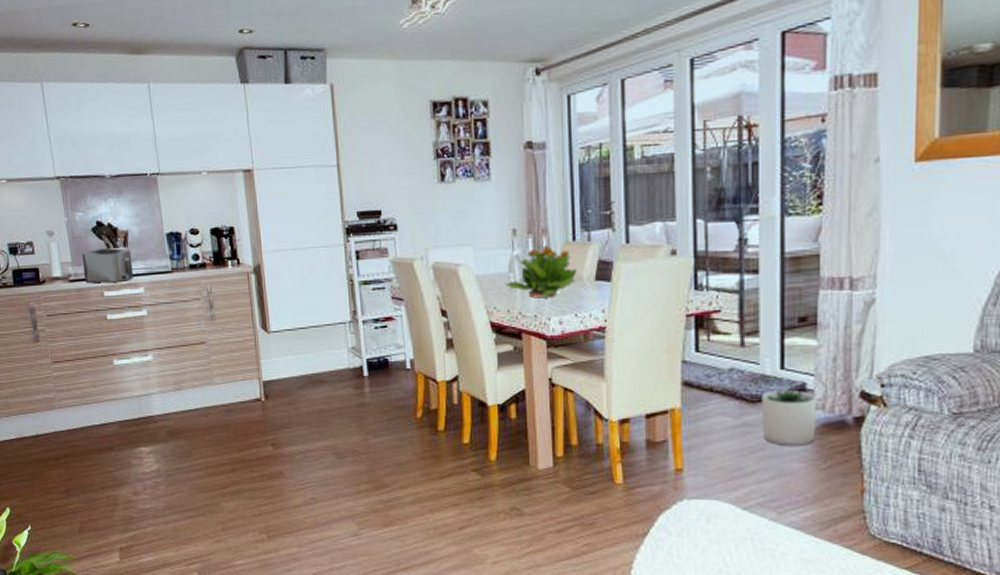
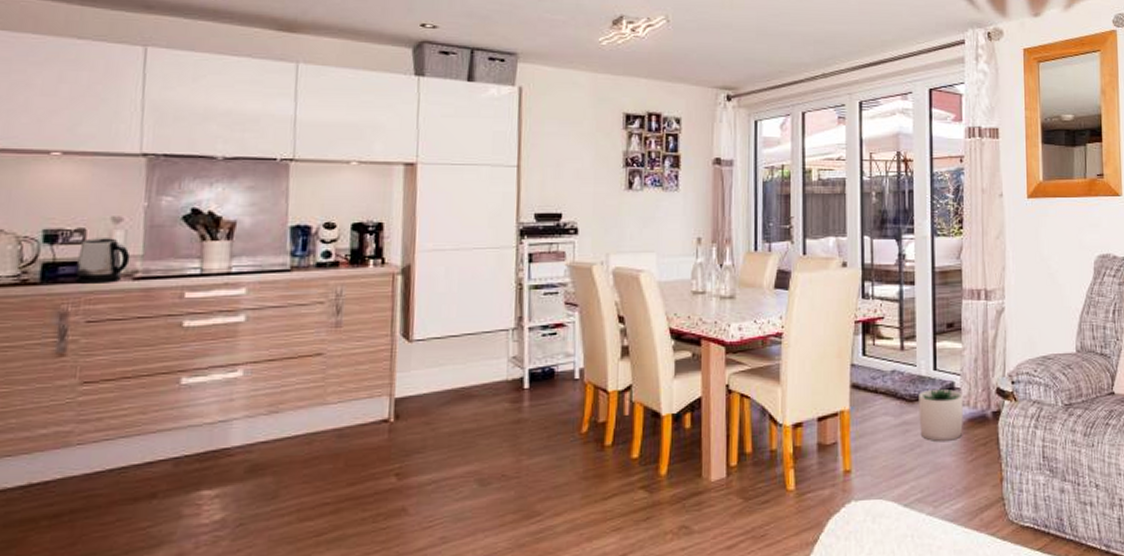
kettle: none [31,248,65,286] -> present [76,238,131,284]
toaster: present [81,248,133,284] -> none [157,241,236,284]
potted flower: present [506,245,578,299] -> none [688,254,758,305]

